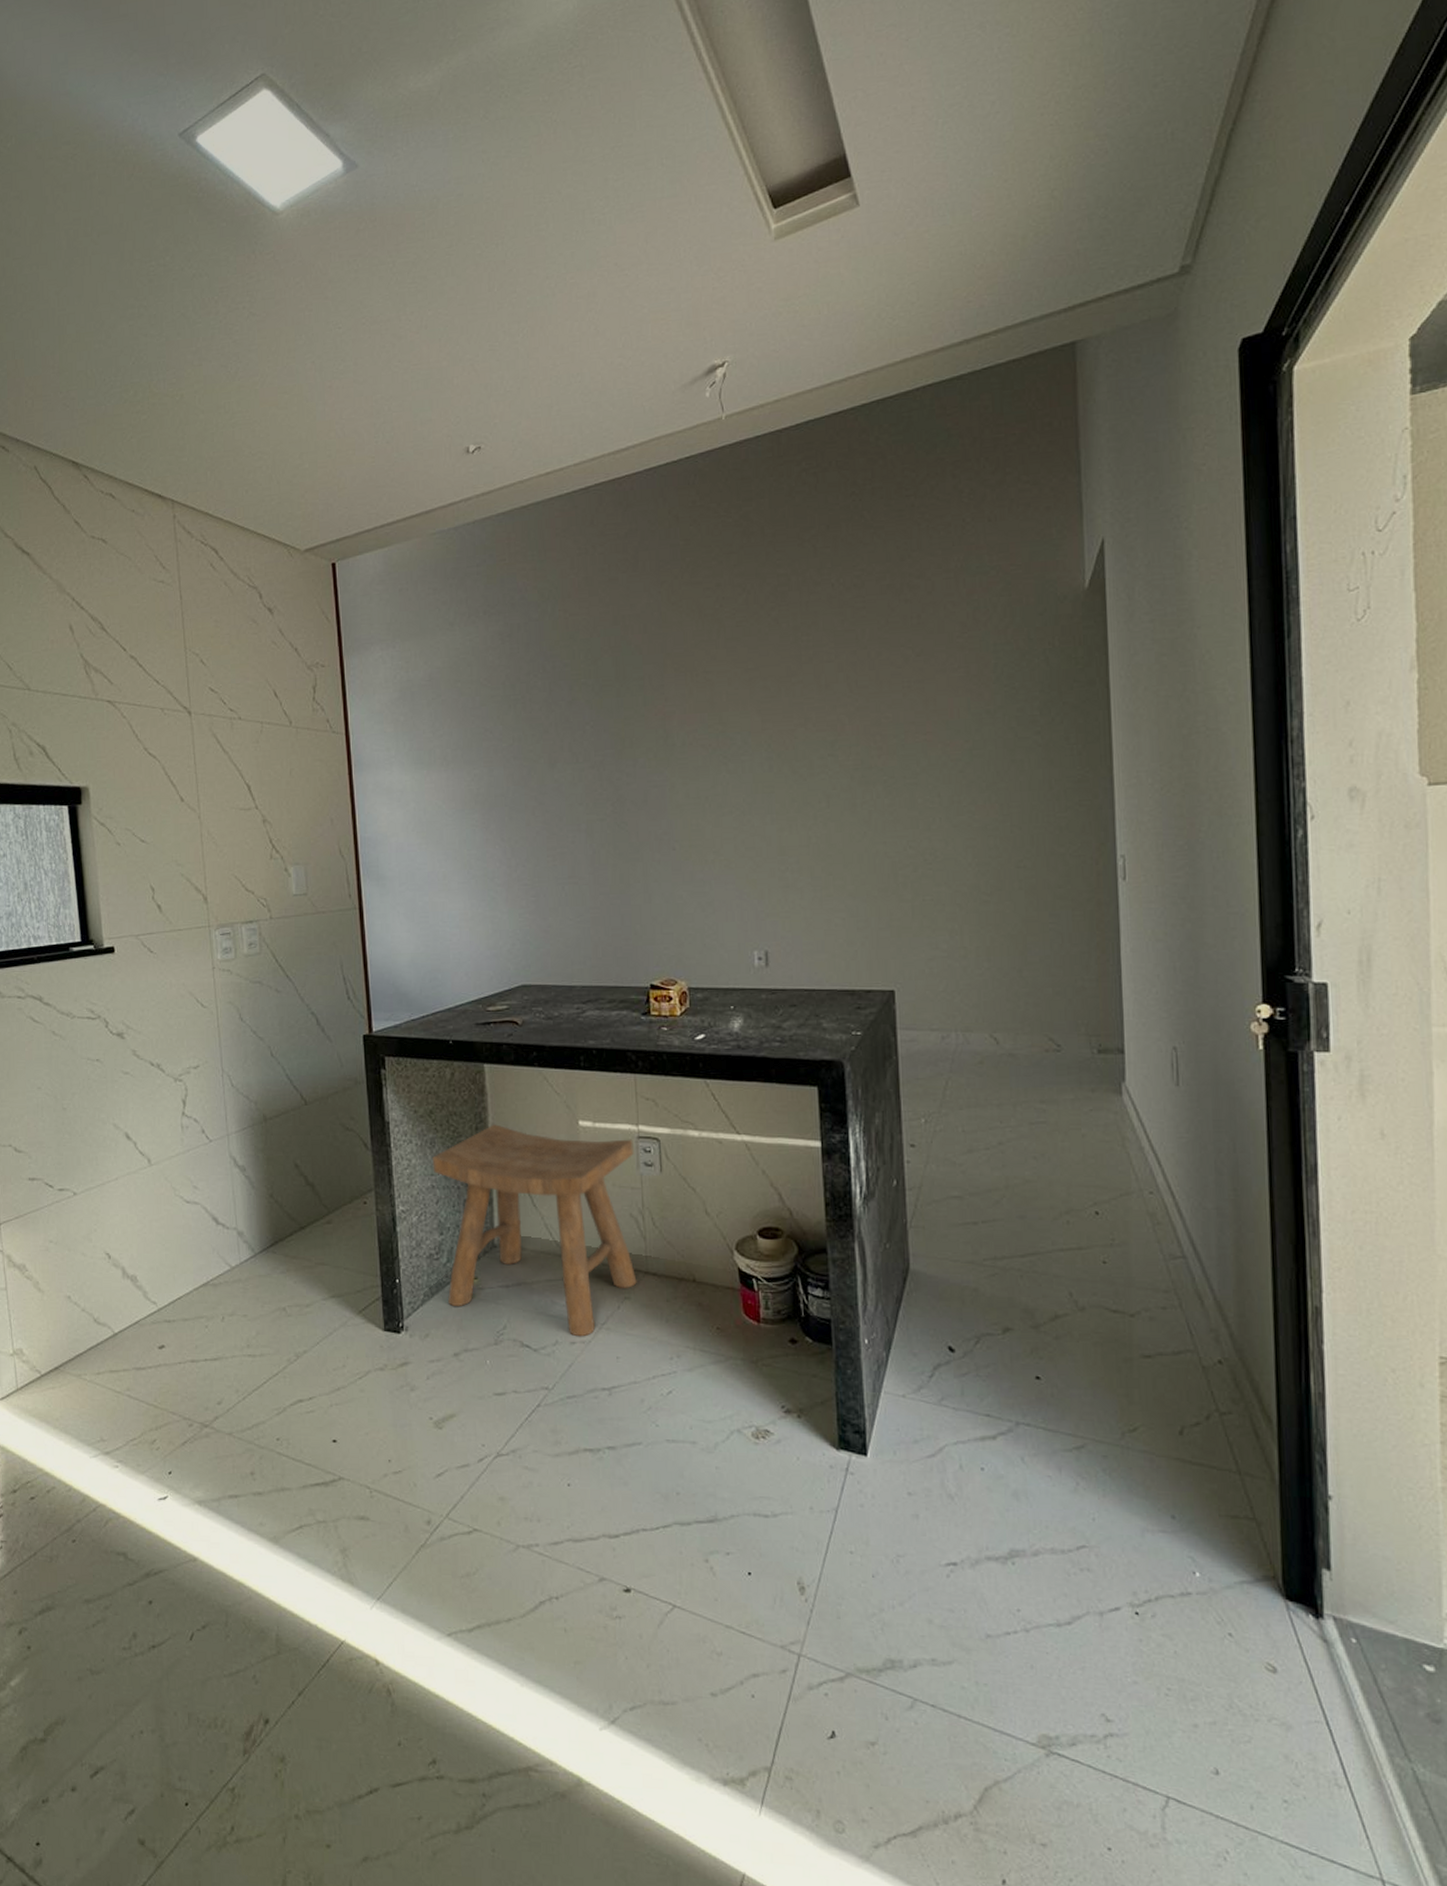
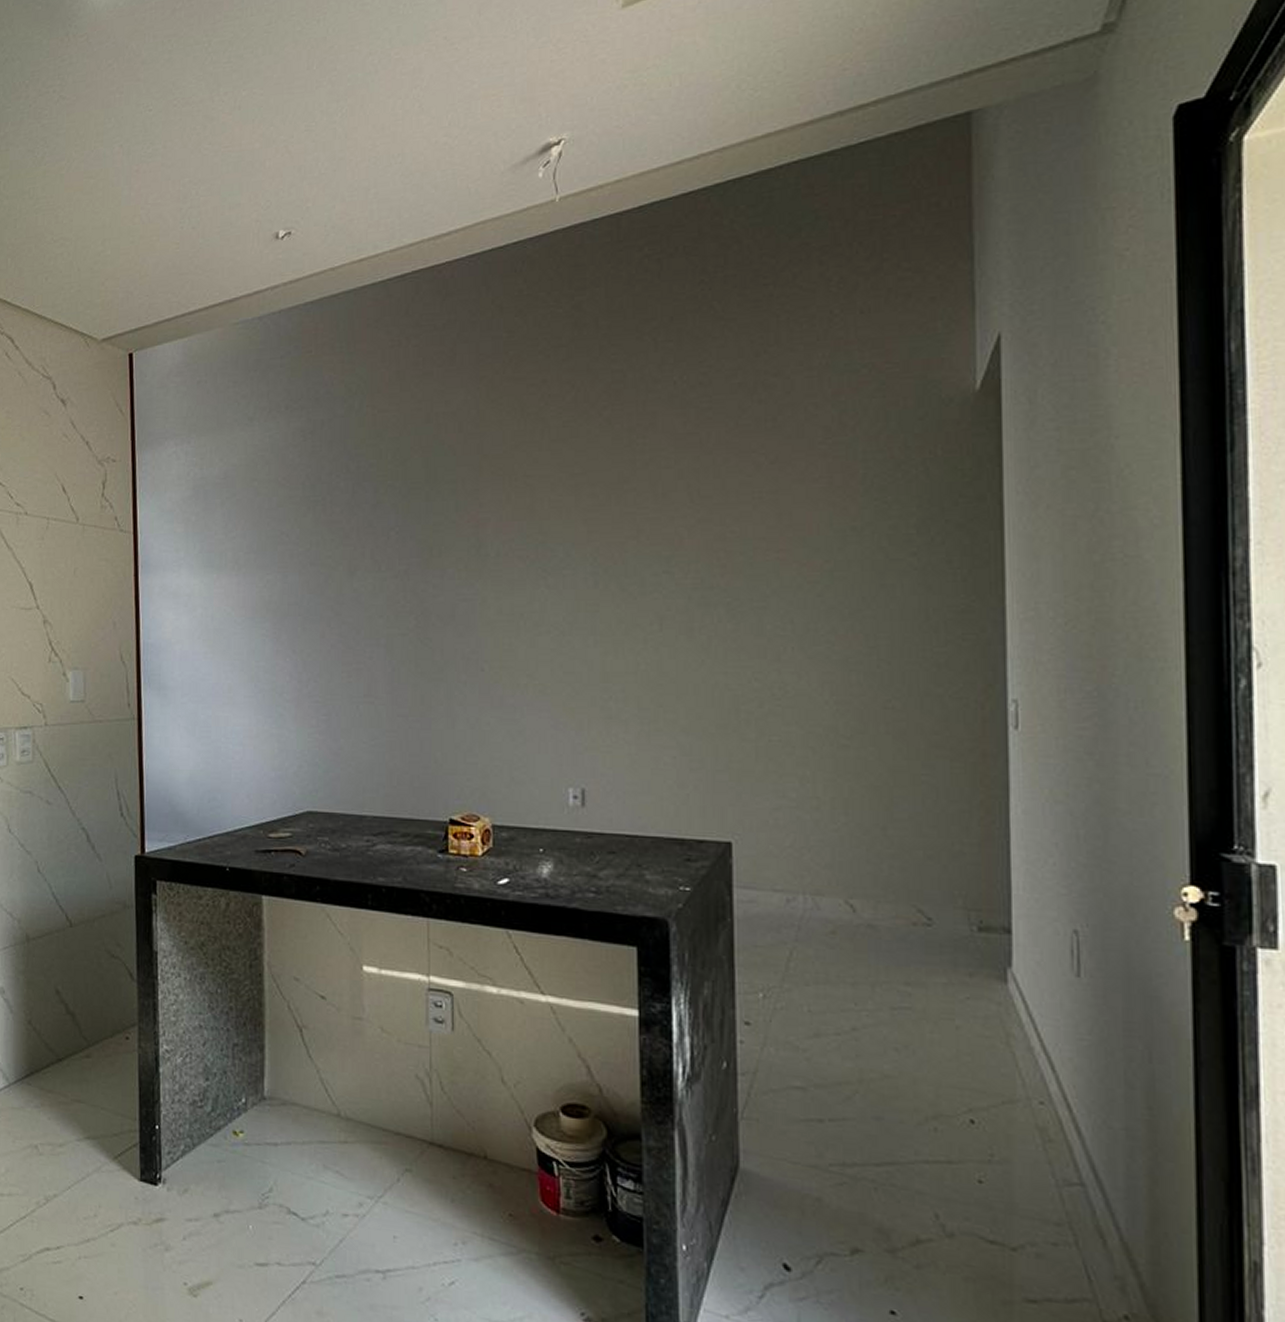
stool: present [432,1124,637,1337] -> none [201,963,424,1210]

